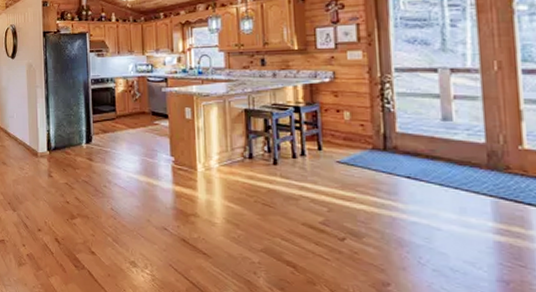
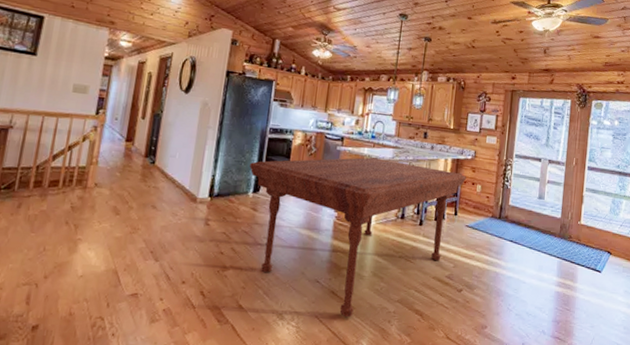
dining table: none [79,95,327,268] -> present [250,157,466,318]

